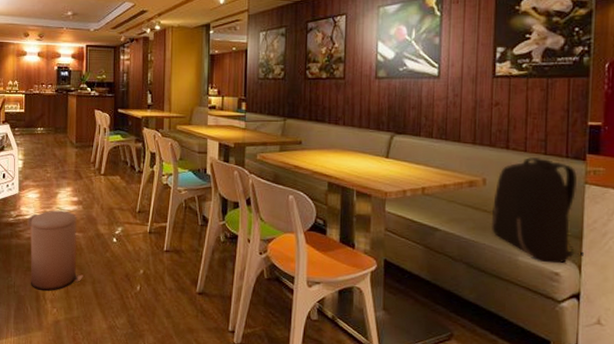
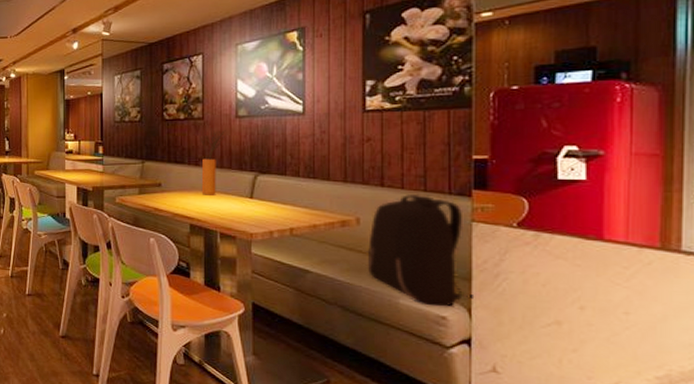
vase: none [340,88,366,154] -> present [200,128,226,195]

